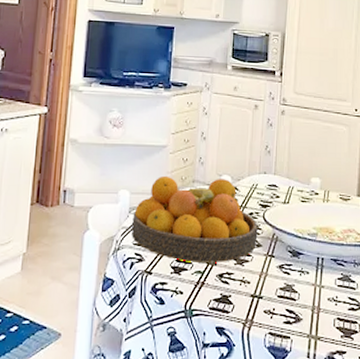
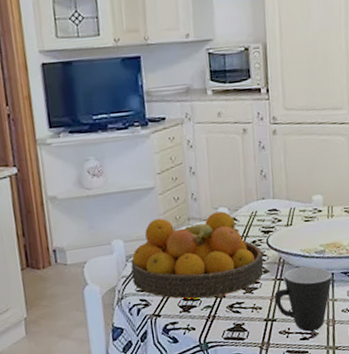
mug: none [263,247,321,316] -> present [274,266,332,332]

